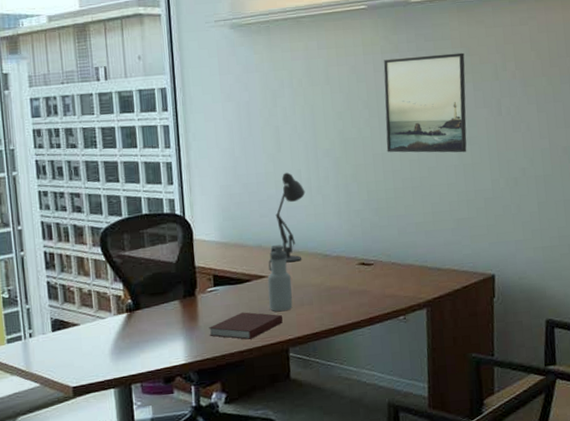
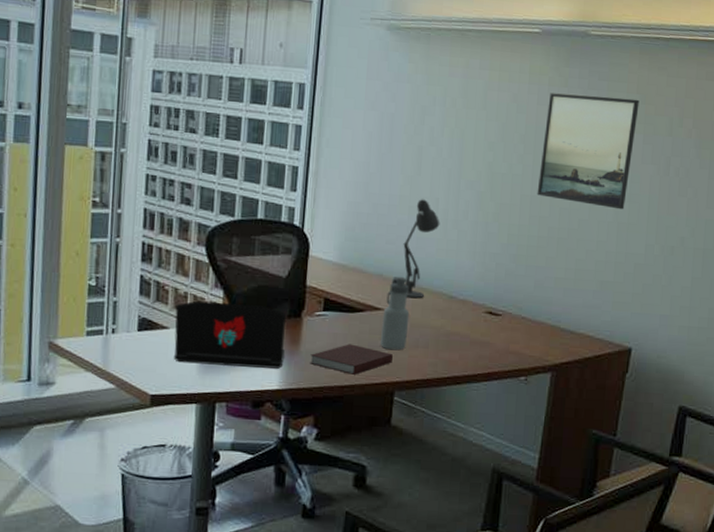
laptop: none [82,291,187,354] -> present [173,300,286,369]

